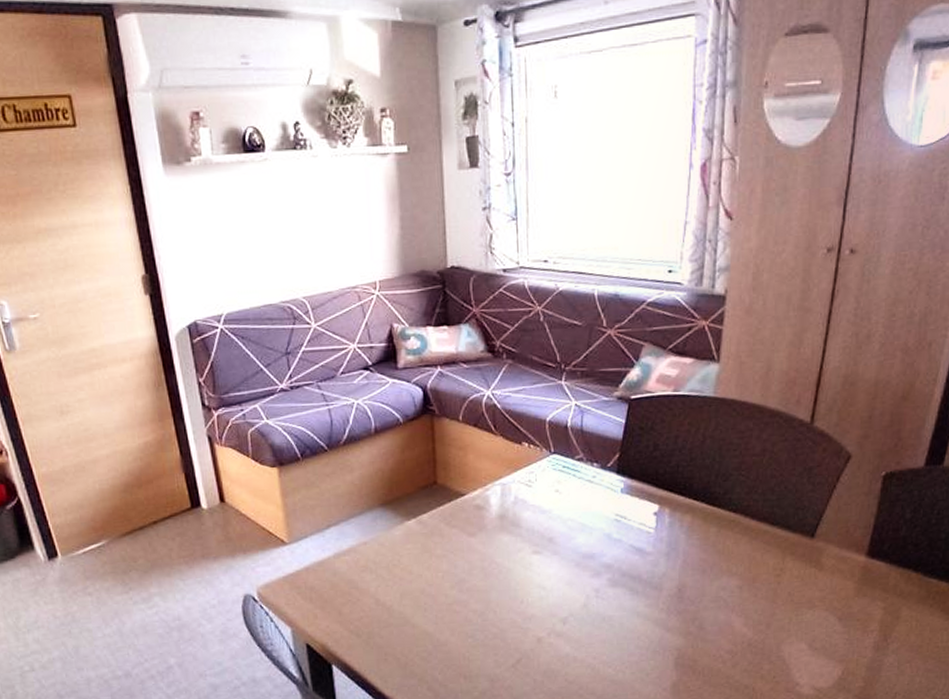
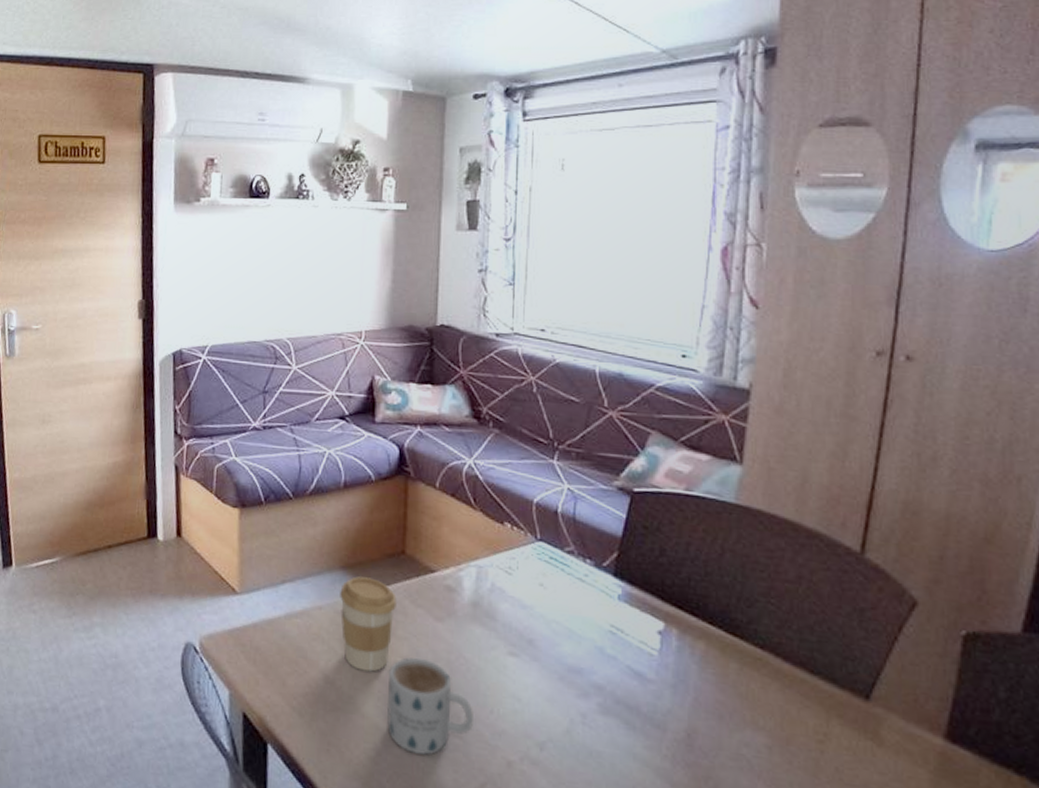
coffee cup: none [381,509,433,590] -> present [340,576,397,672]
mug: none [431,569,508,647] -> present [386,657,475,755]

